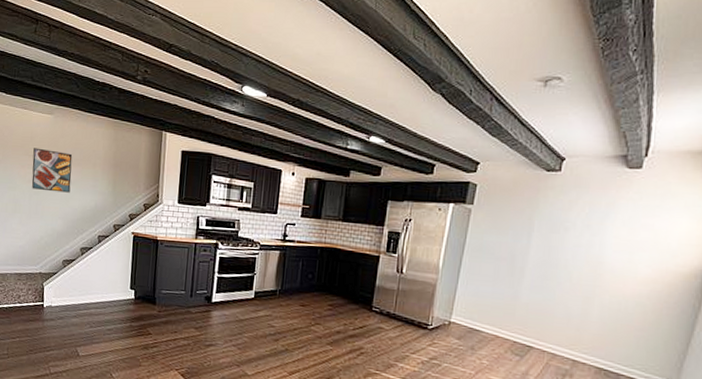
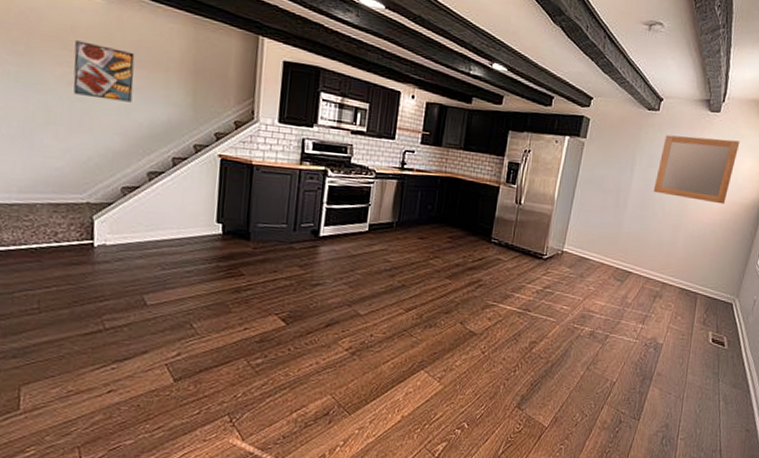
home mirror: none [557,197,672,273] -> present [653,135,740,205]

